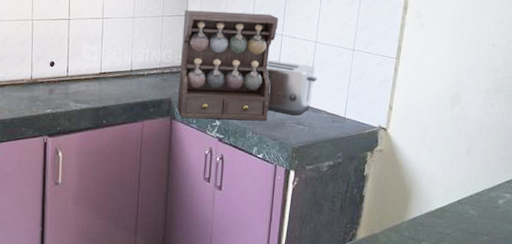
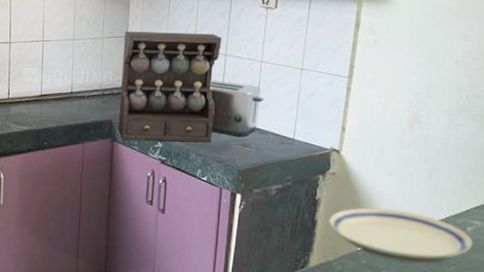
plate: none [375,182,504,234] -> present [329,207,473,263]

